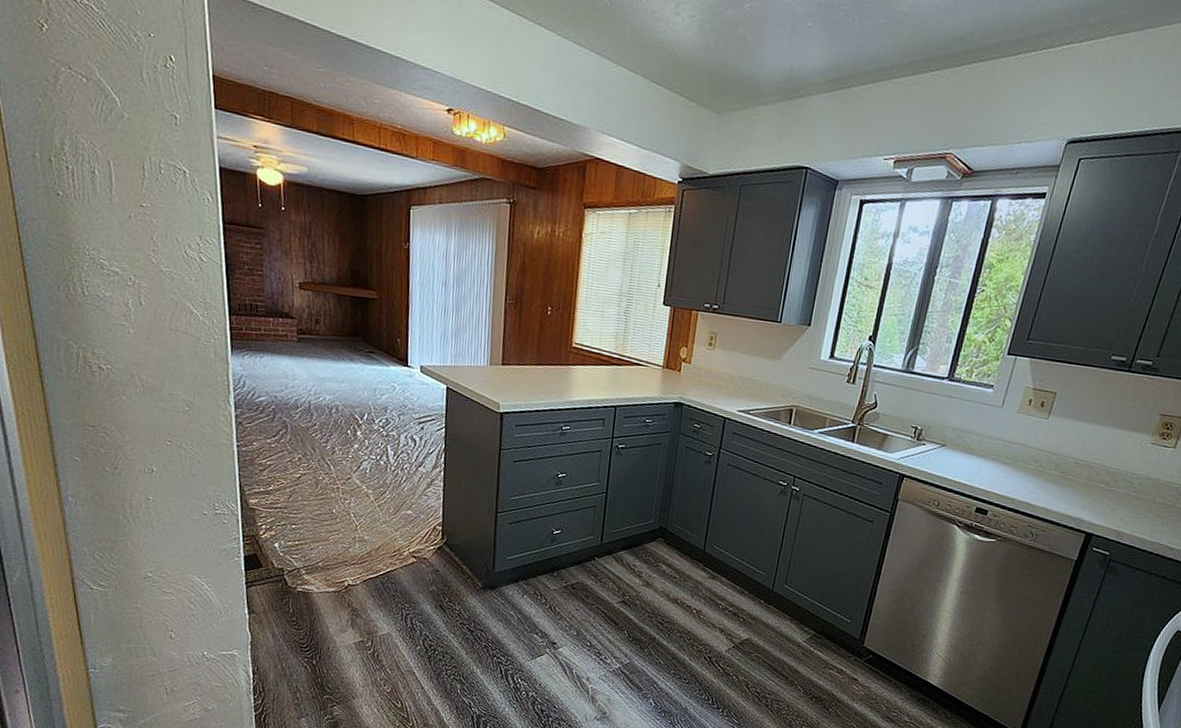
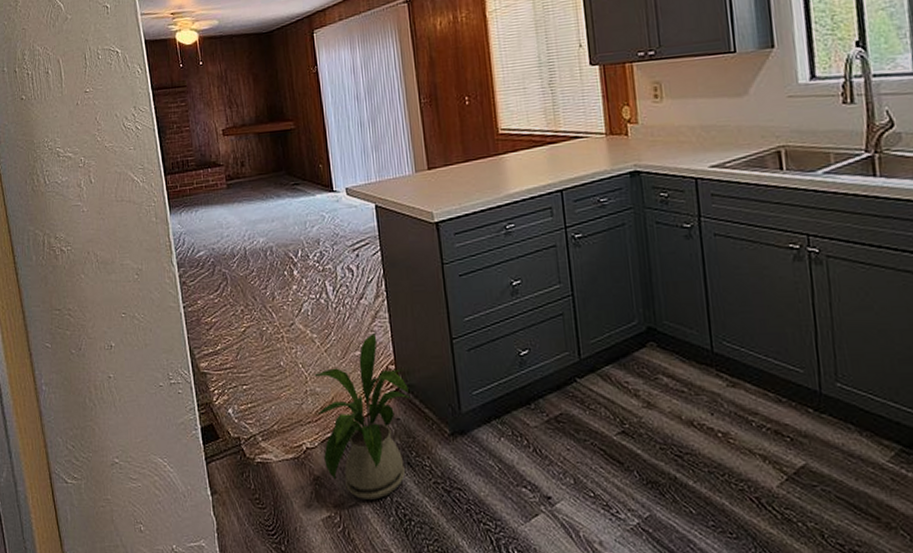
house plant: none [361,497,453,632] -> present [314,332,412,500]

